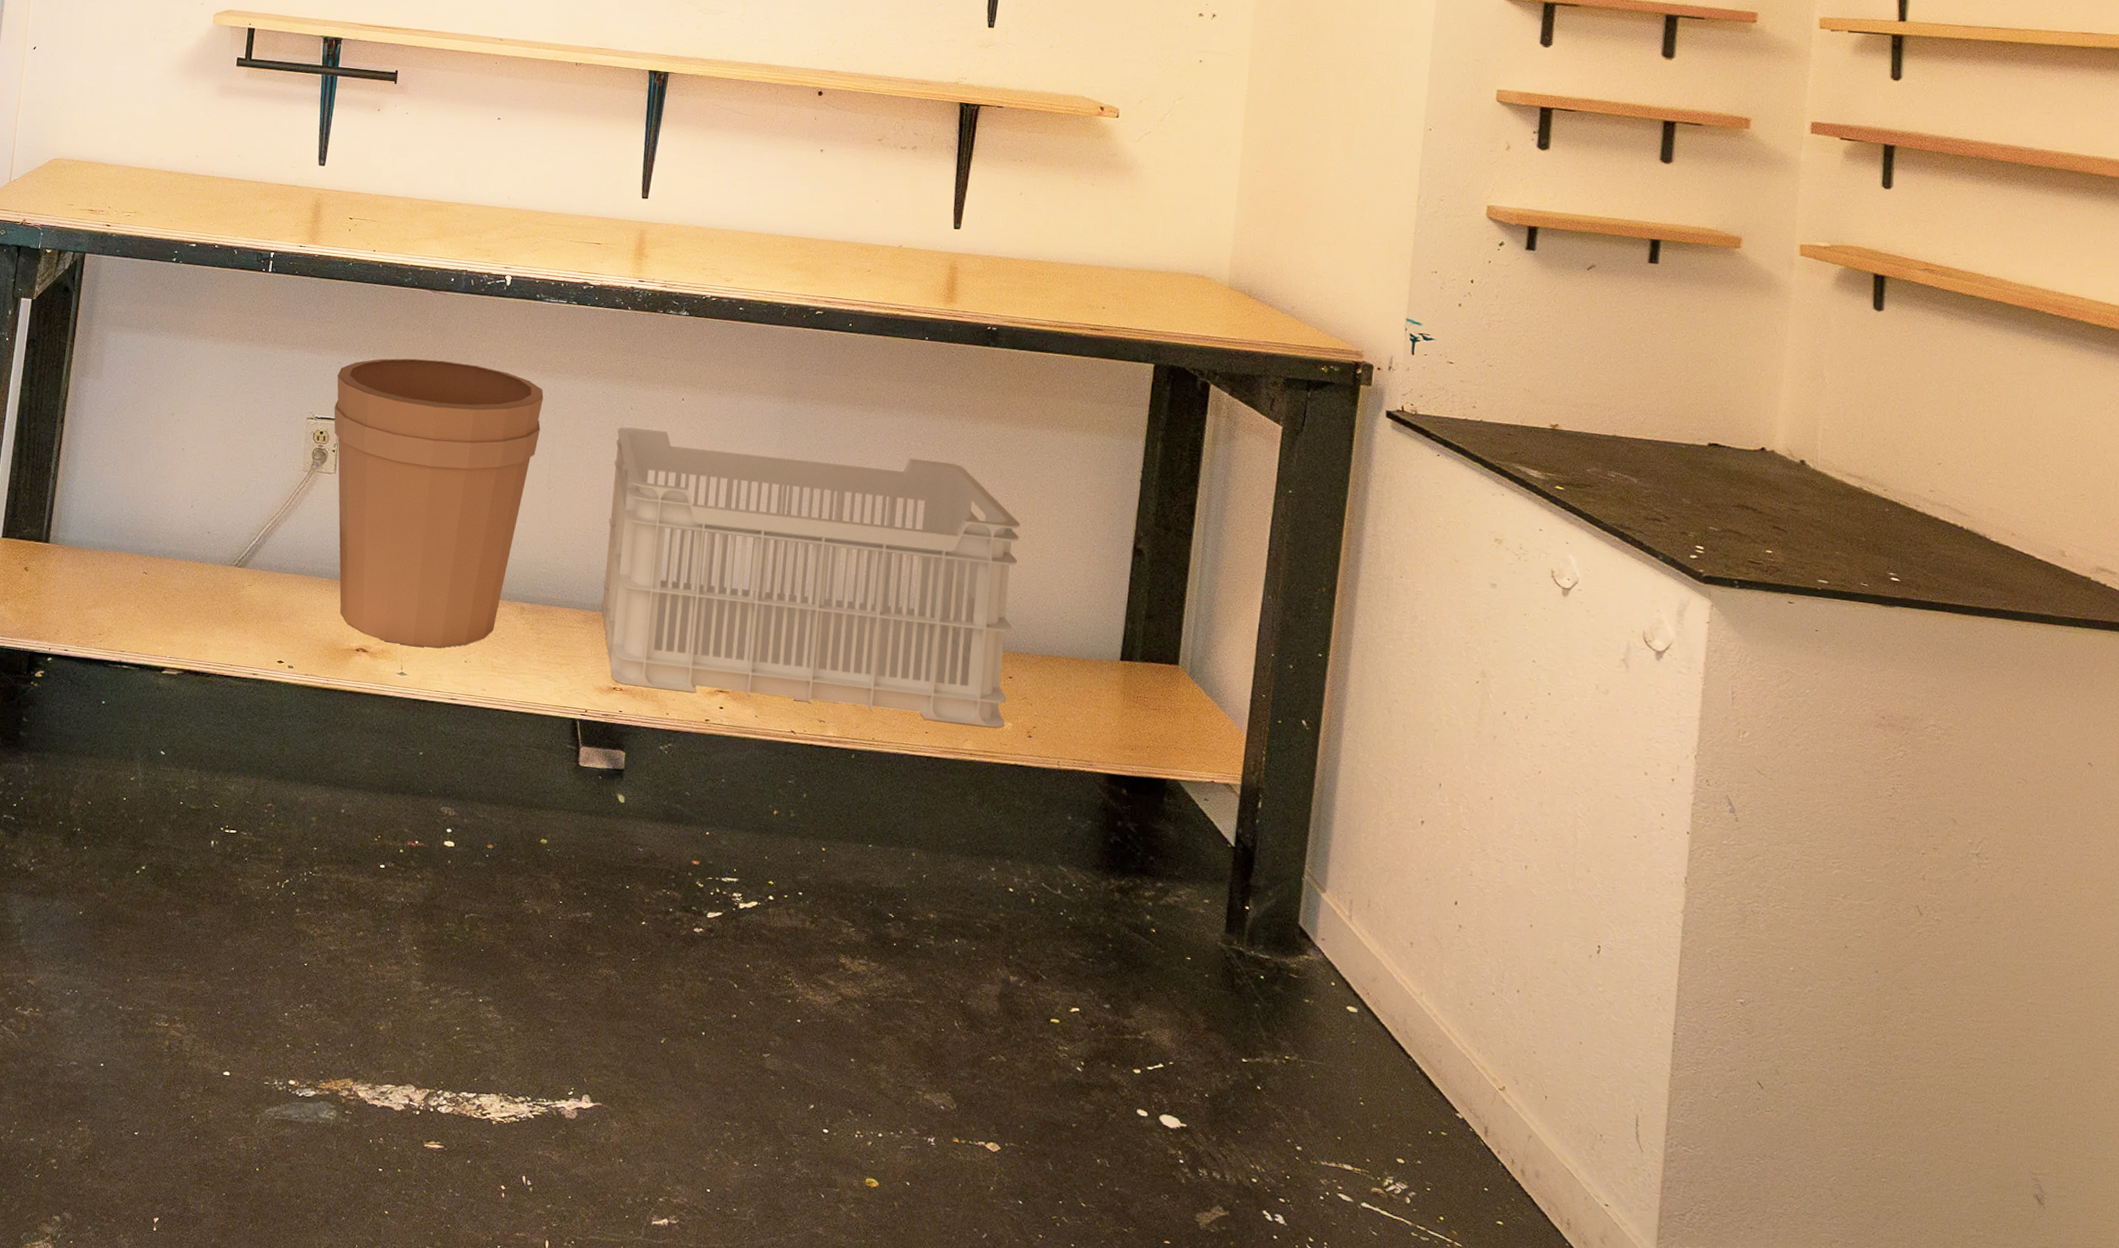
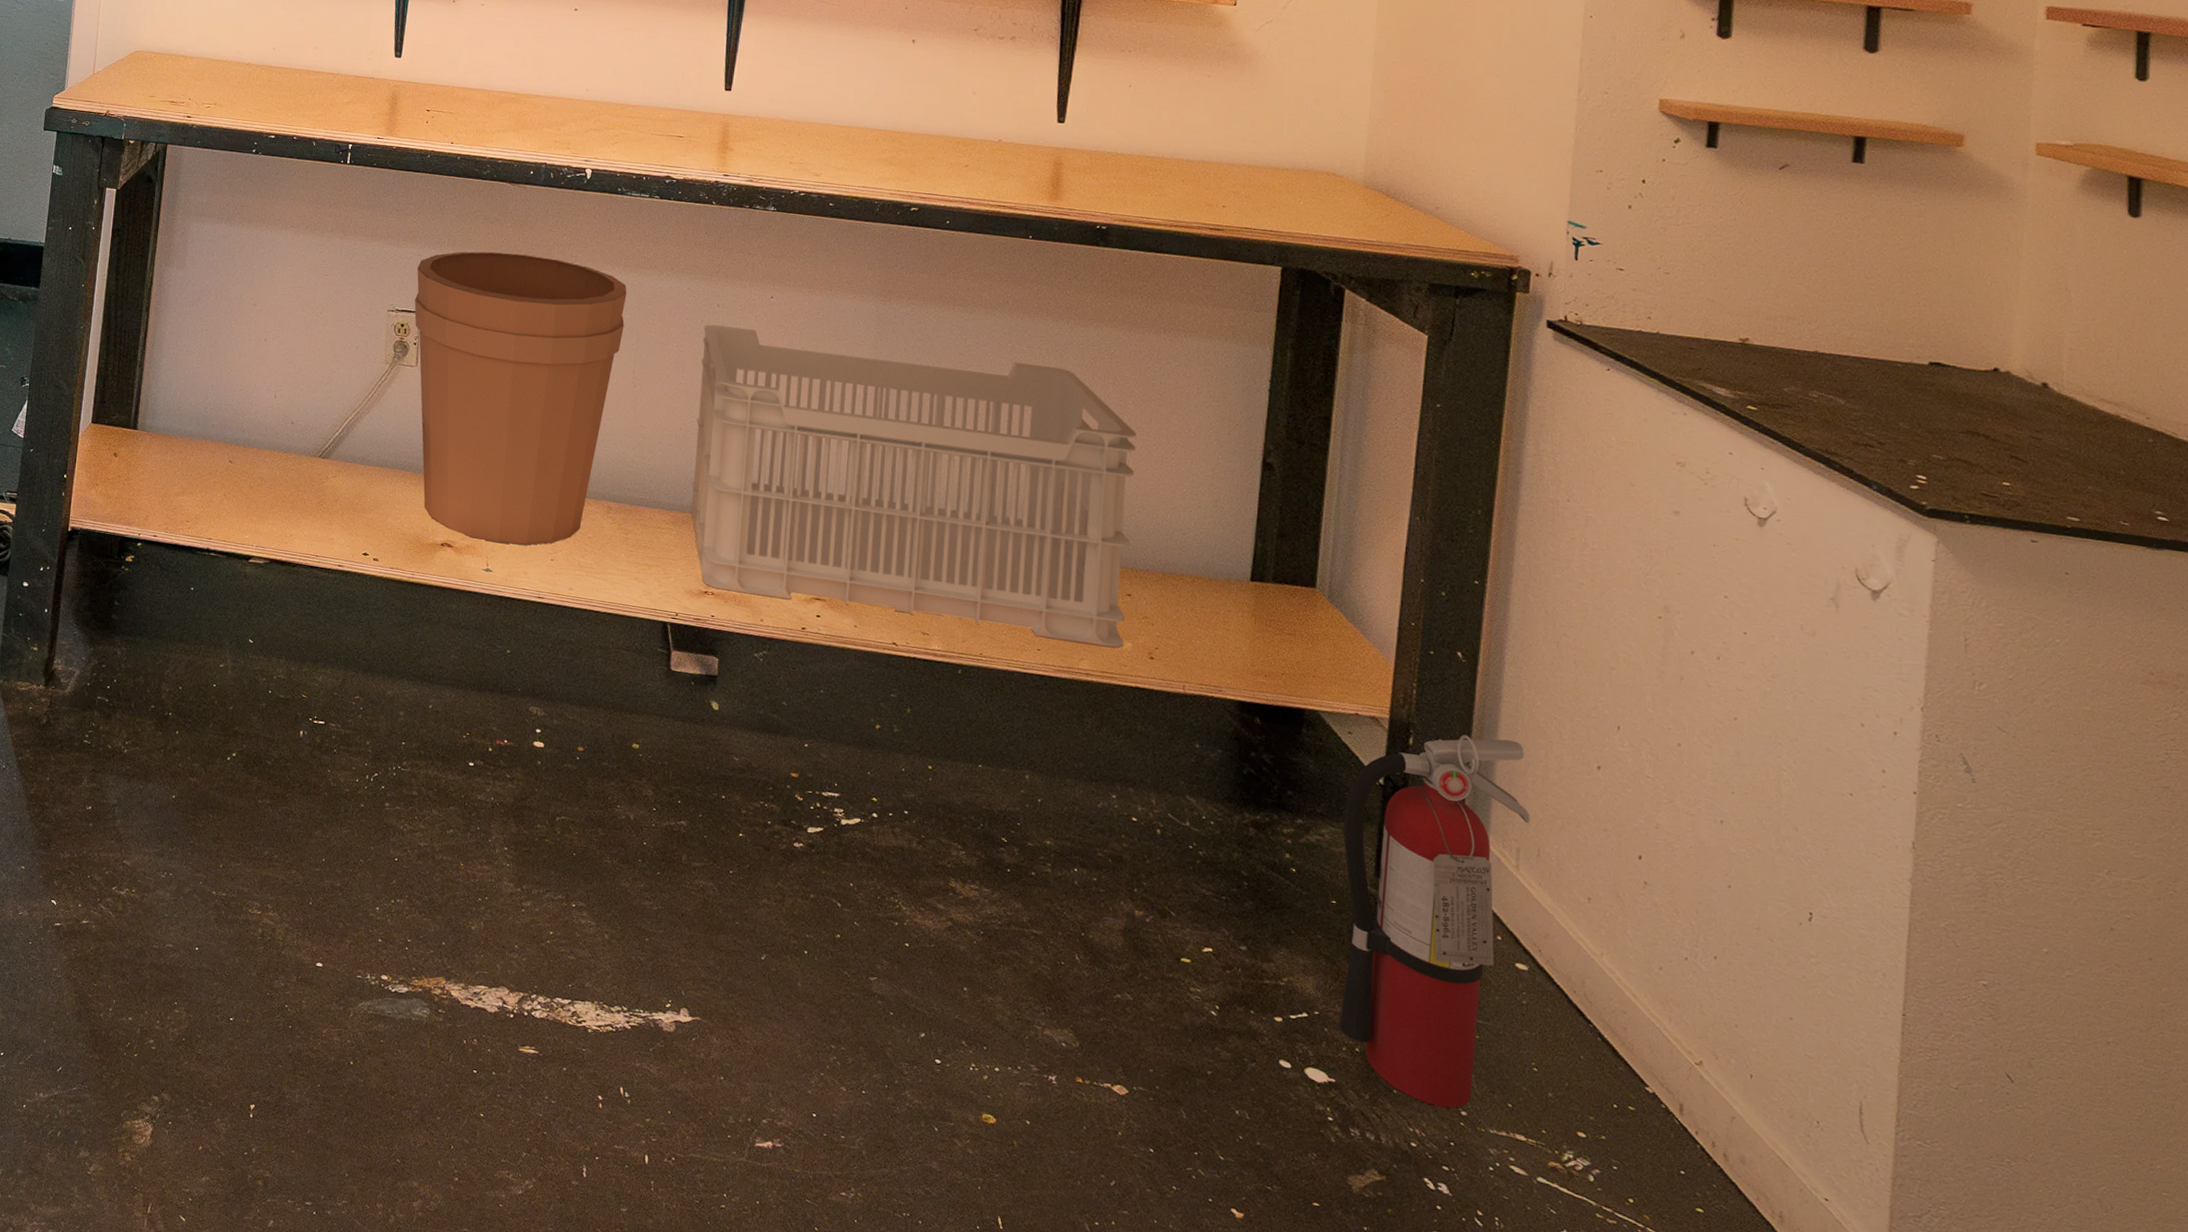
fire extinguisher: none [1191,797,1363,1144] -> present [1339,734,1530,1108]

